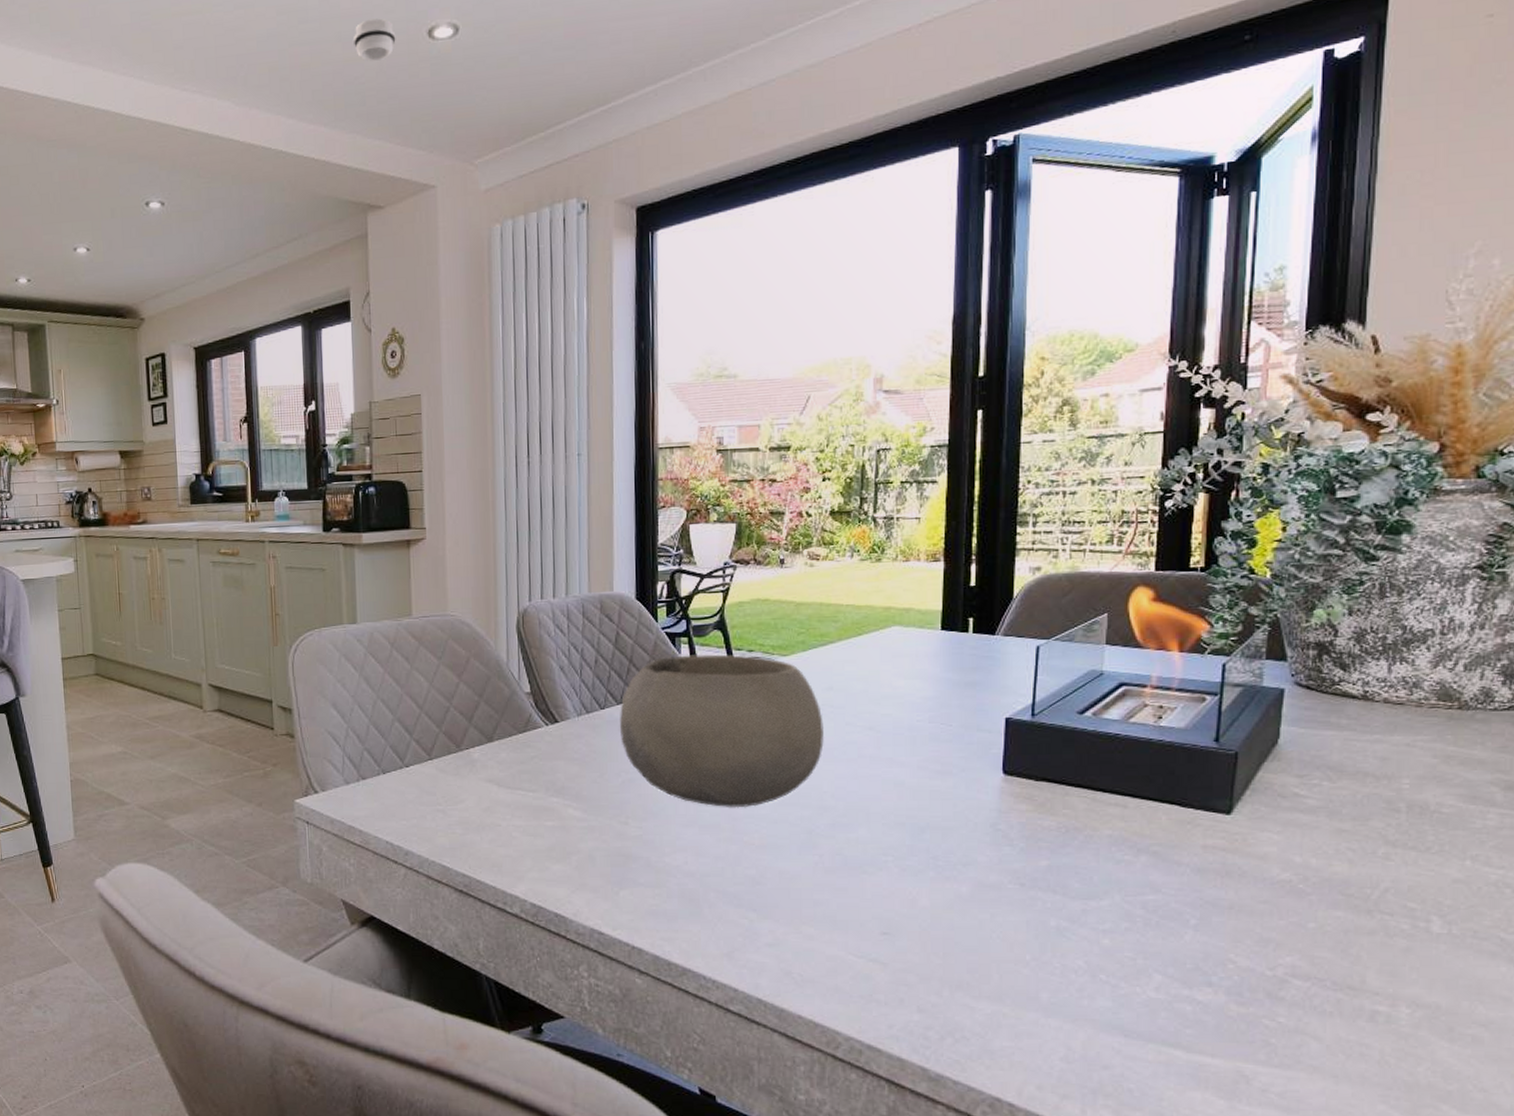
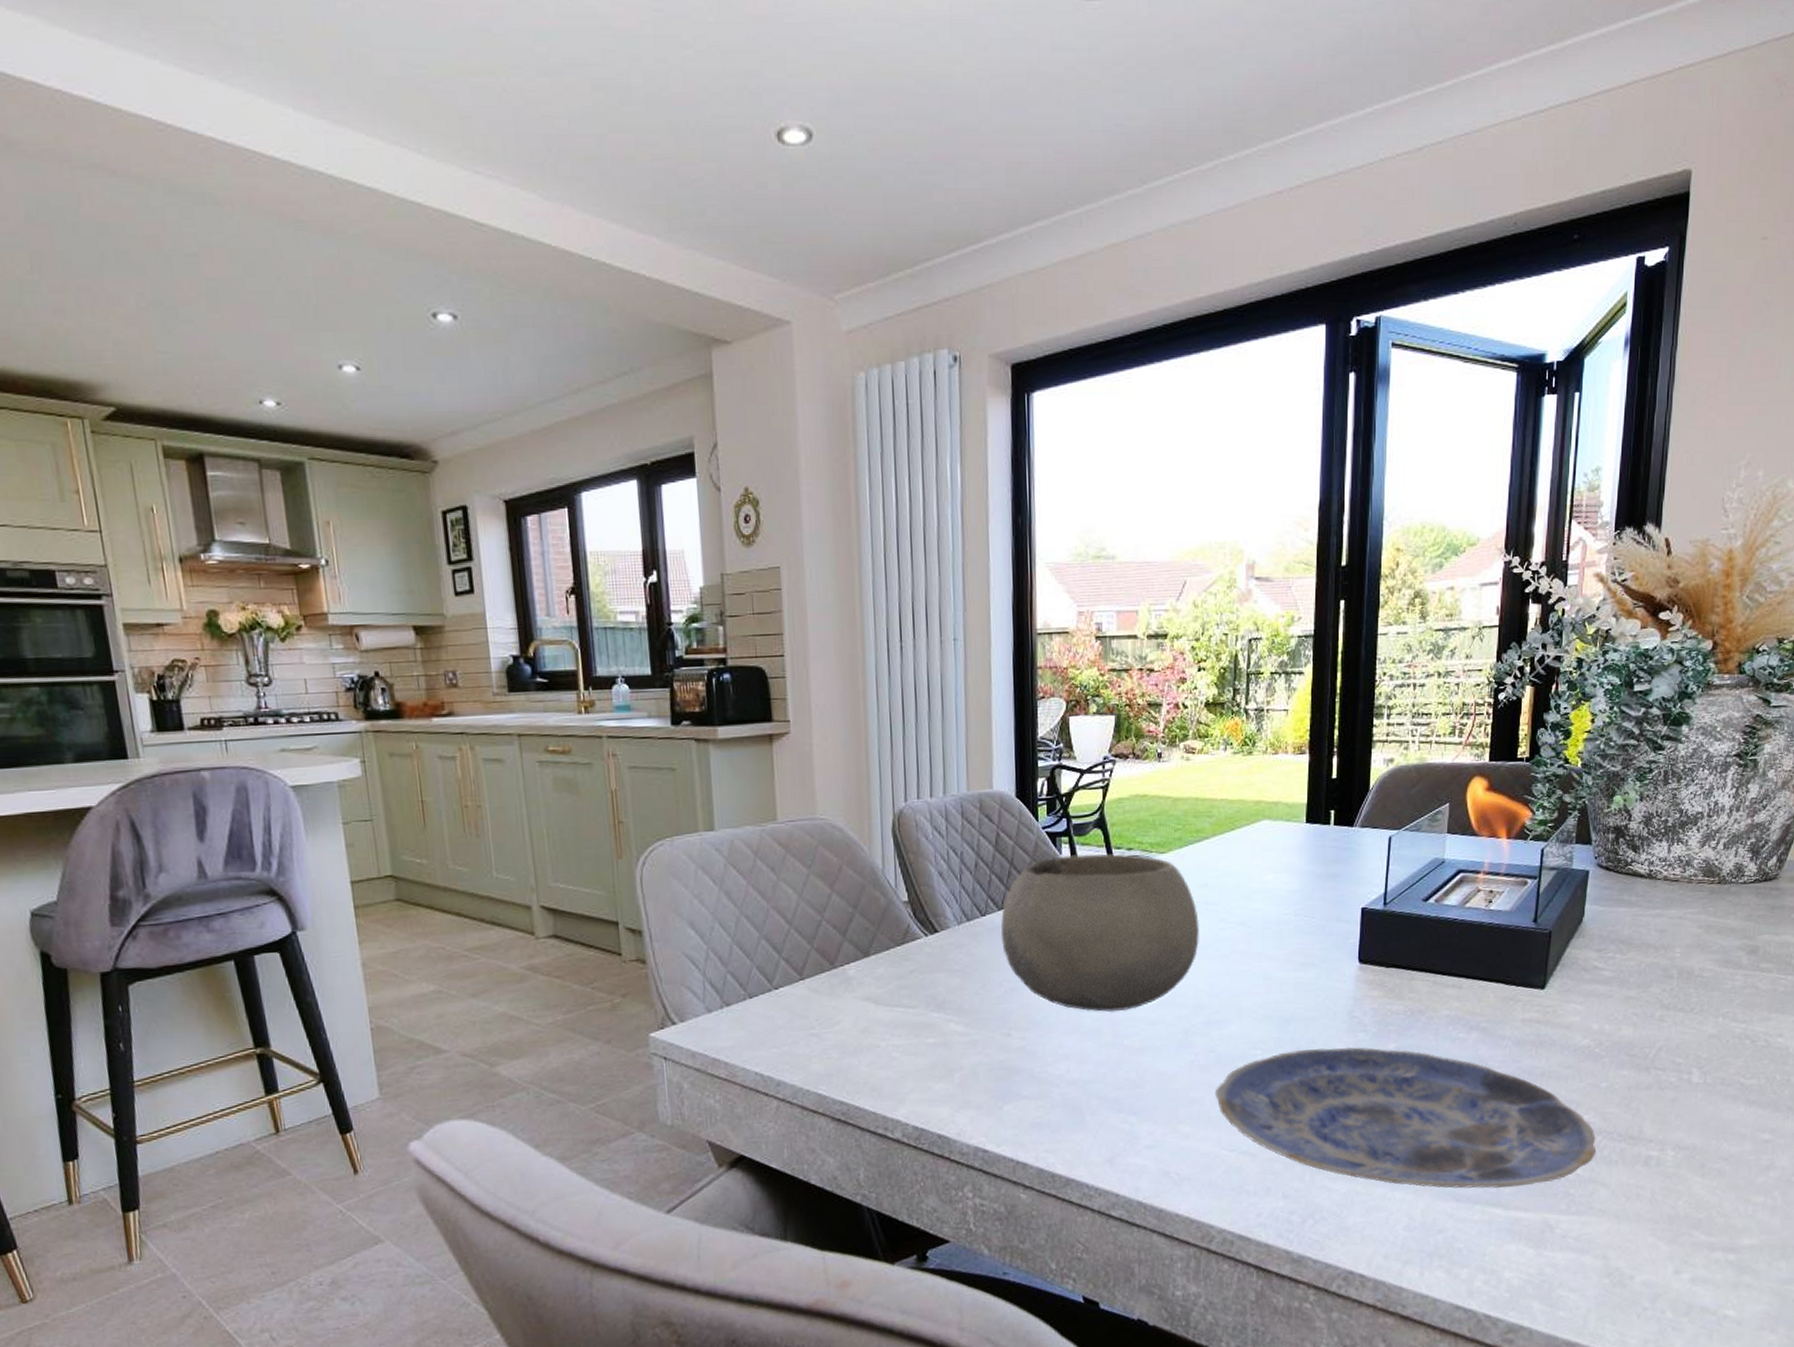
smoke detector: present [354,18,396,62] -> none [688,110,739,162]
plate: none [841,860,1303,1029] -> present [1214,1046,1596,1189]

